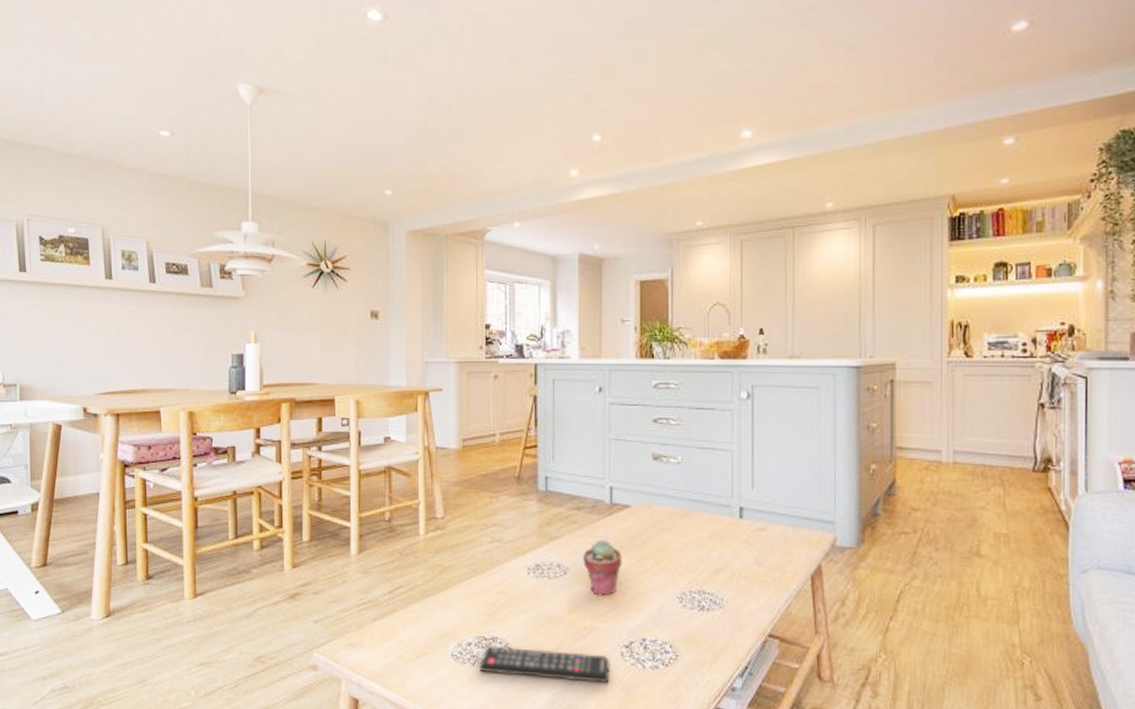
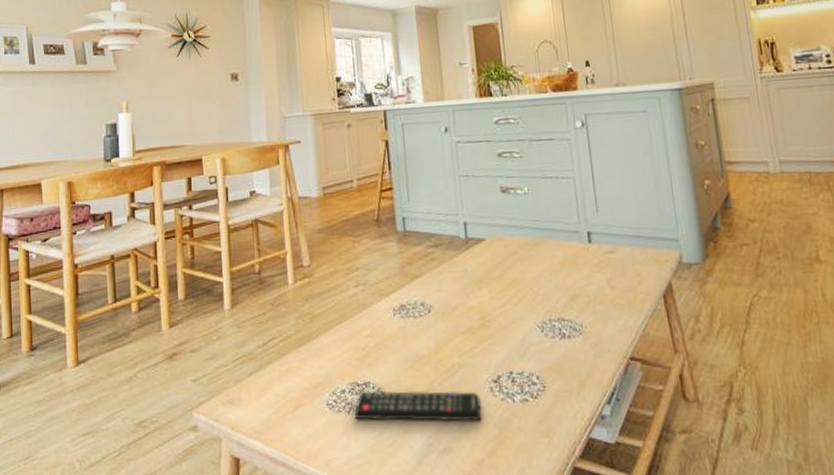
potted succulent: present [583,539,622,596] -> none [445,274,483,332]

